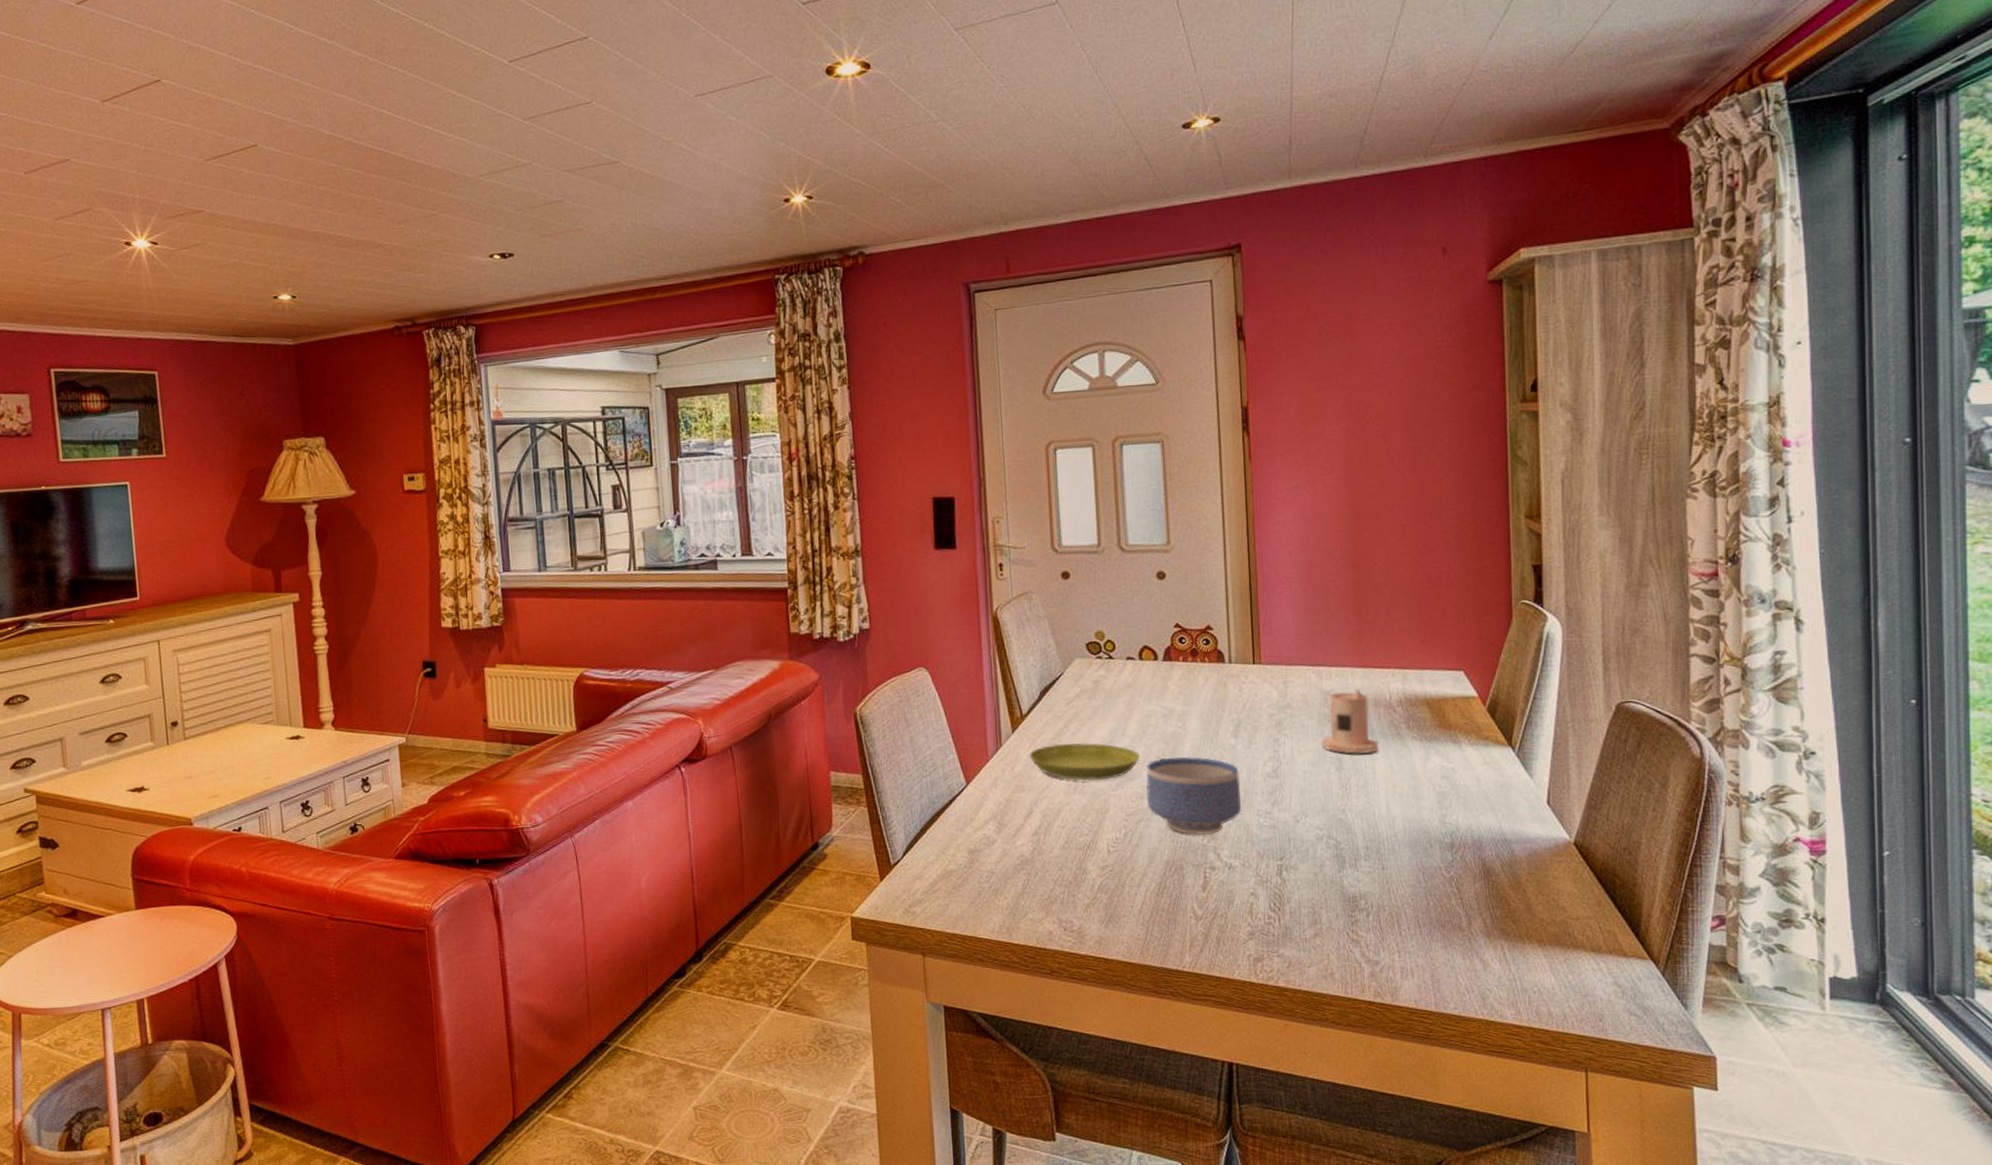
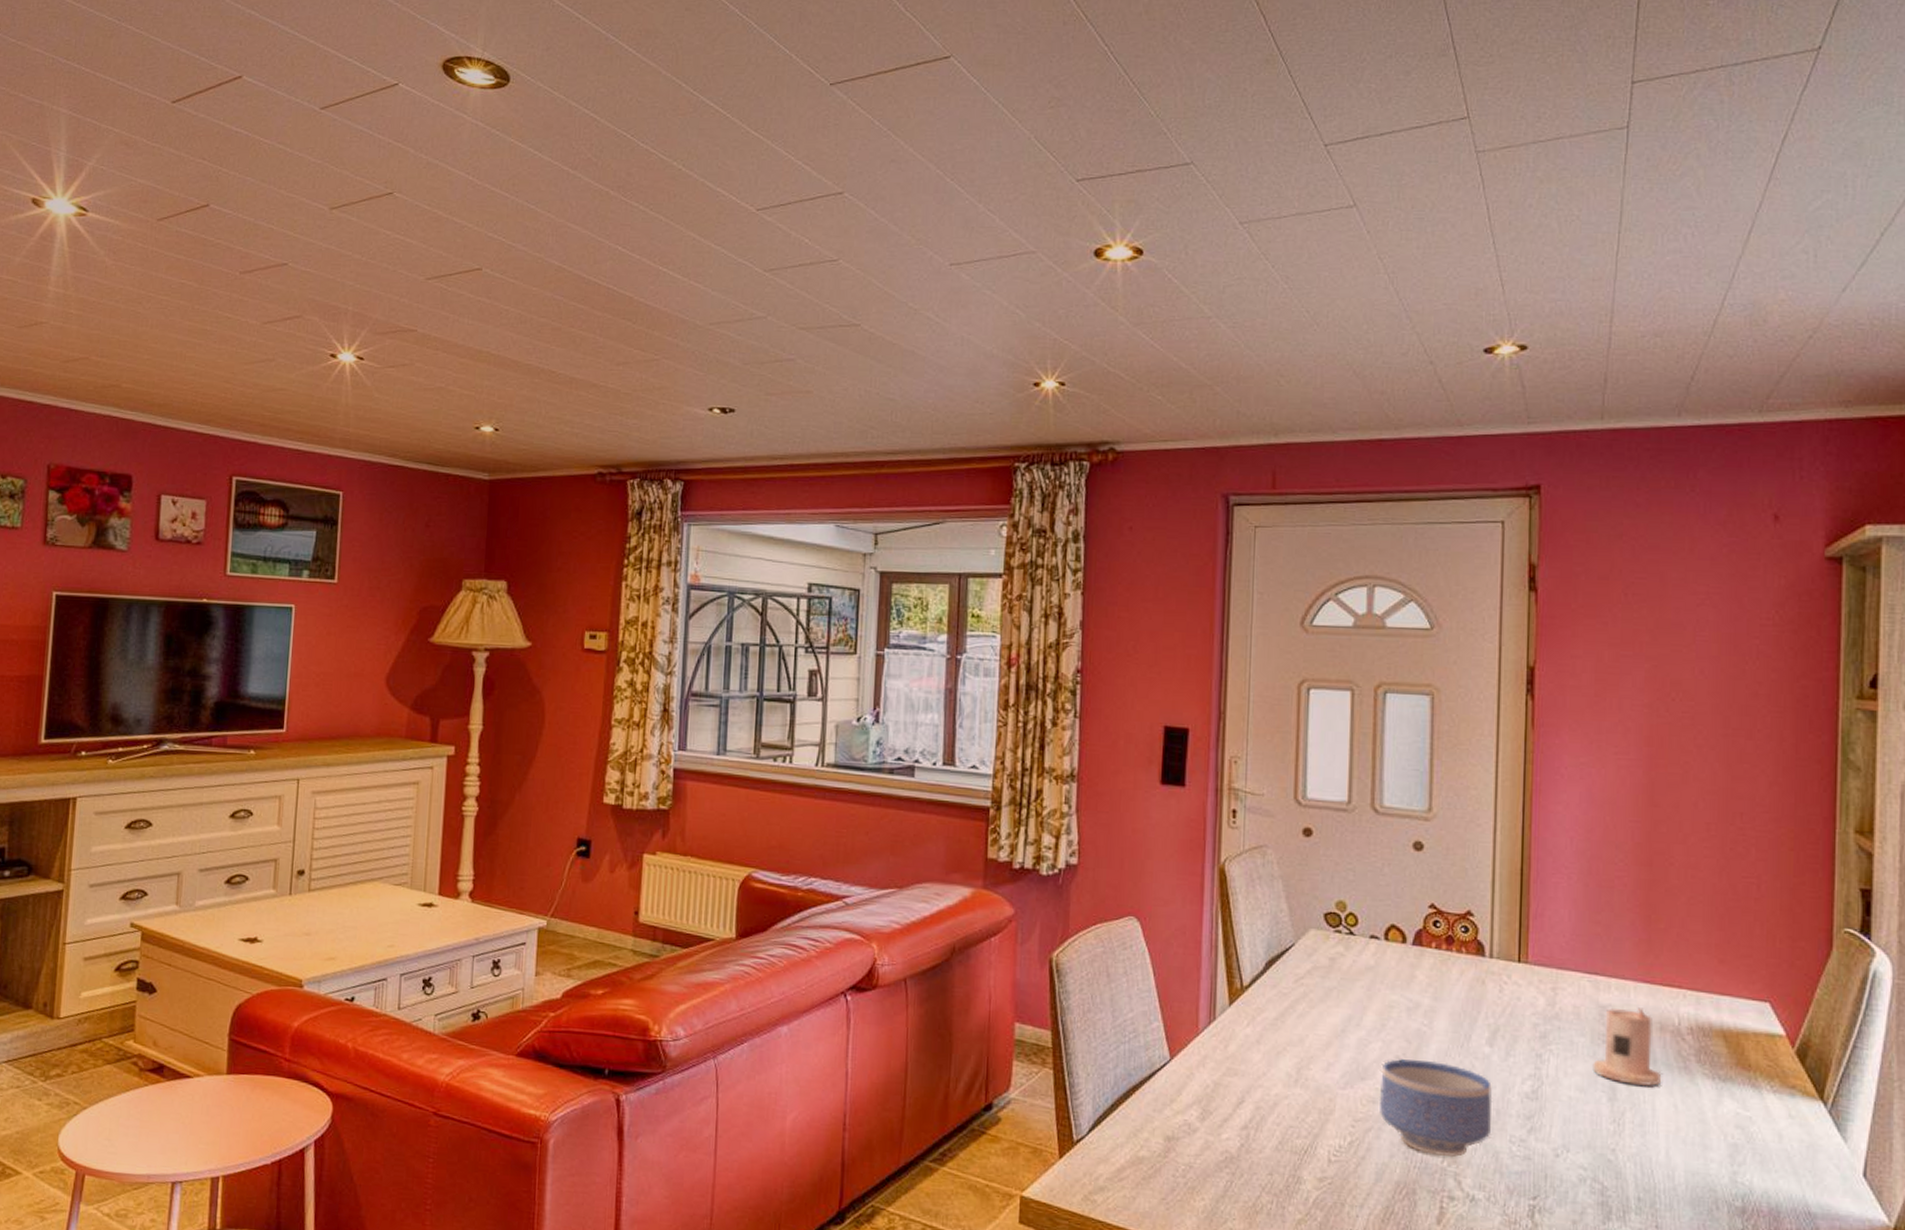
saucer: present [1029,742,1140,781] -> none [1246,1025,1376,1076]

